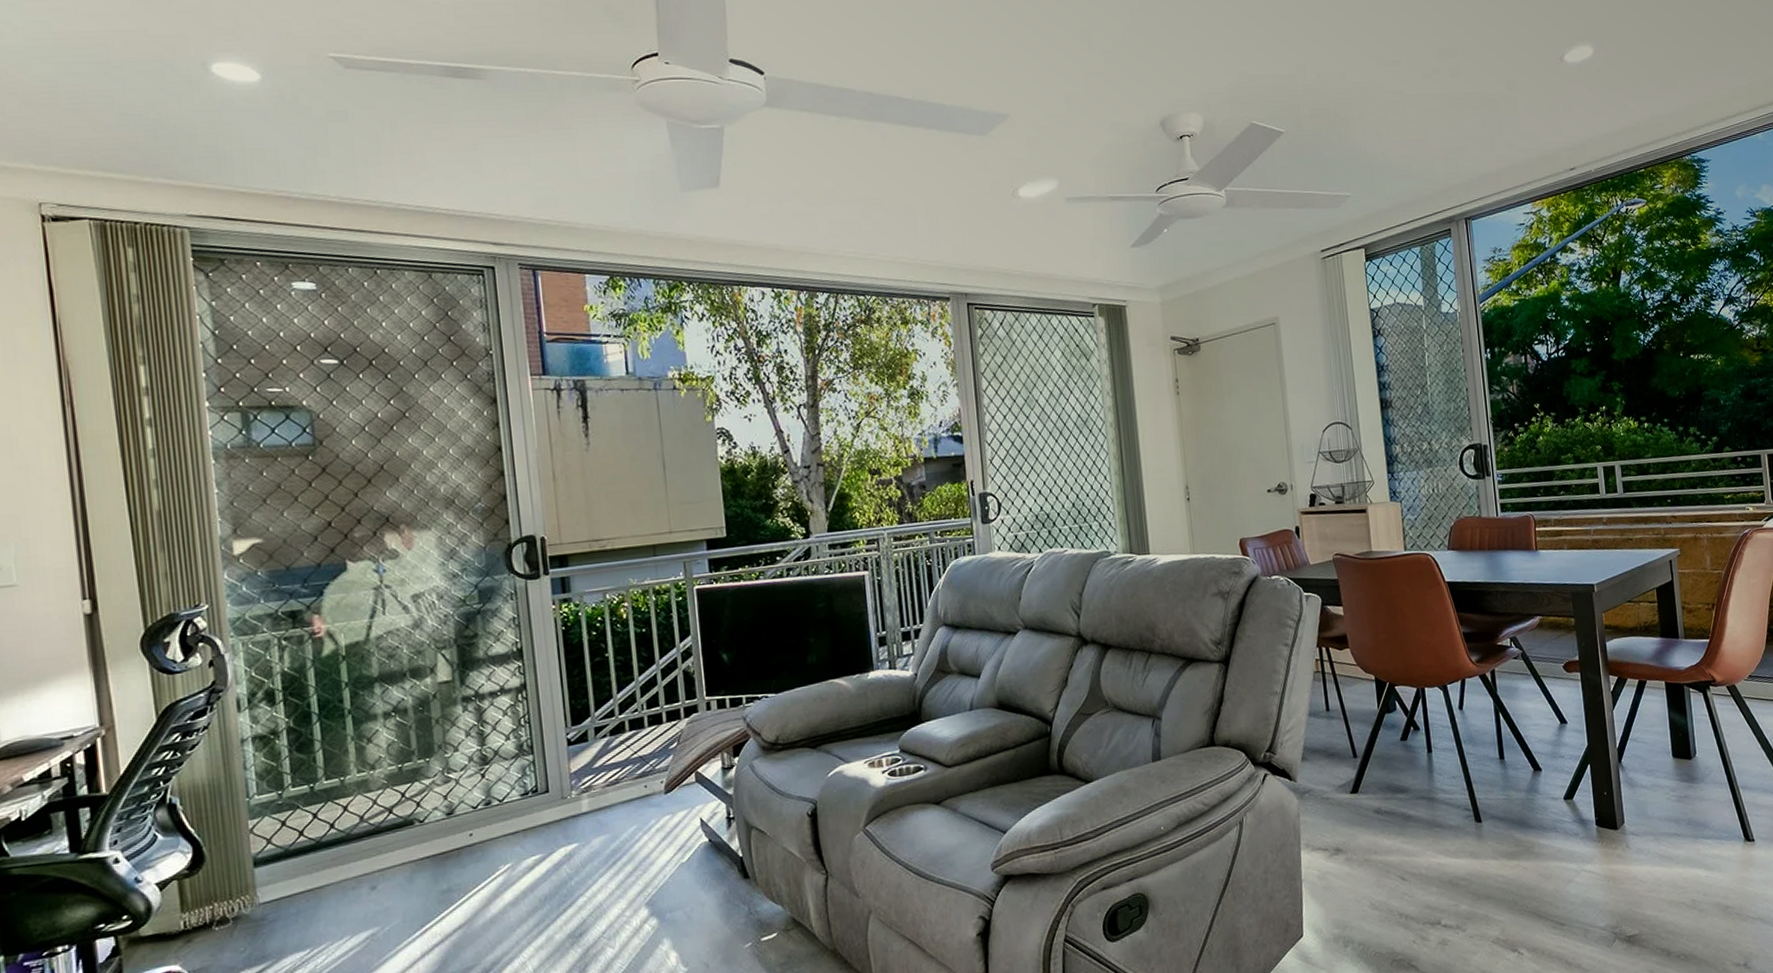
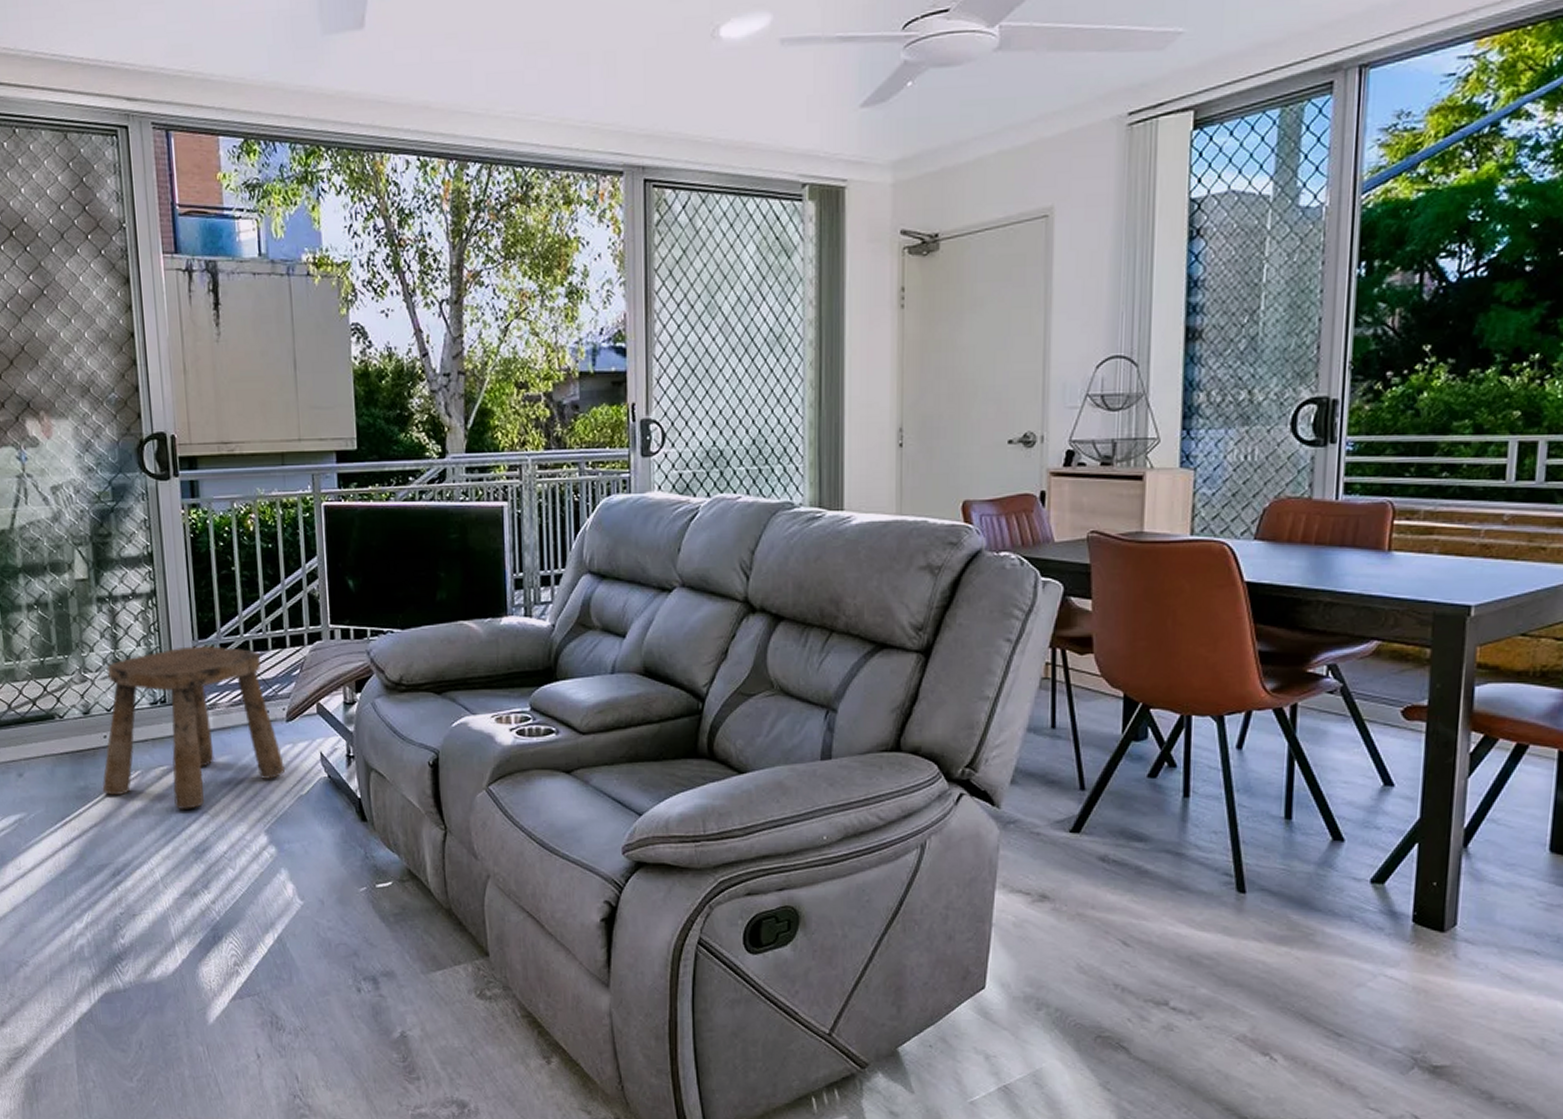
stool: none [467,730,666,897] -> present [102,646,286,809]

